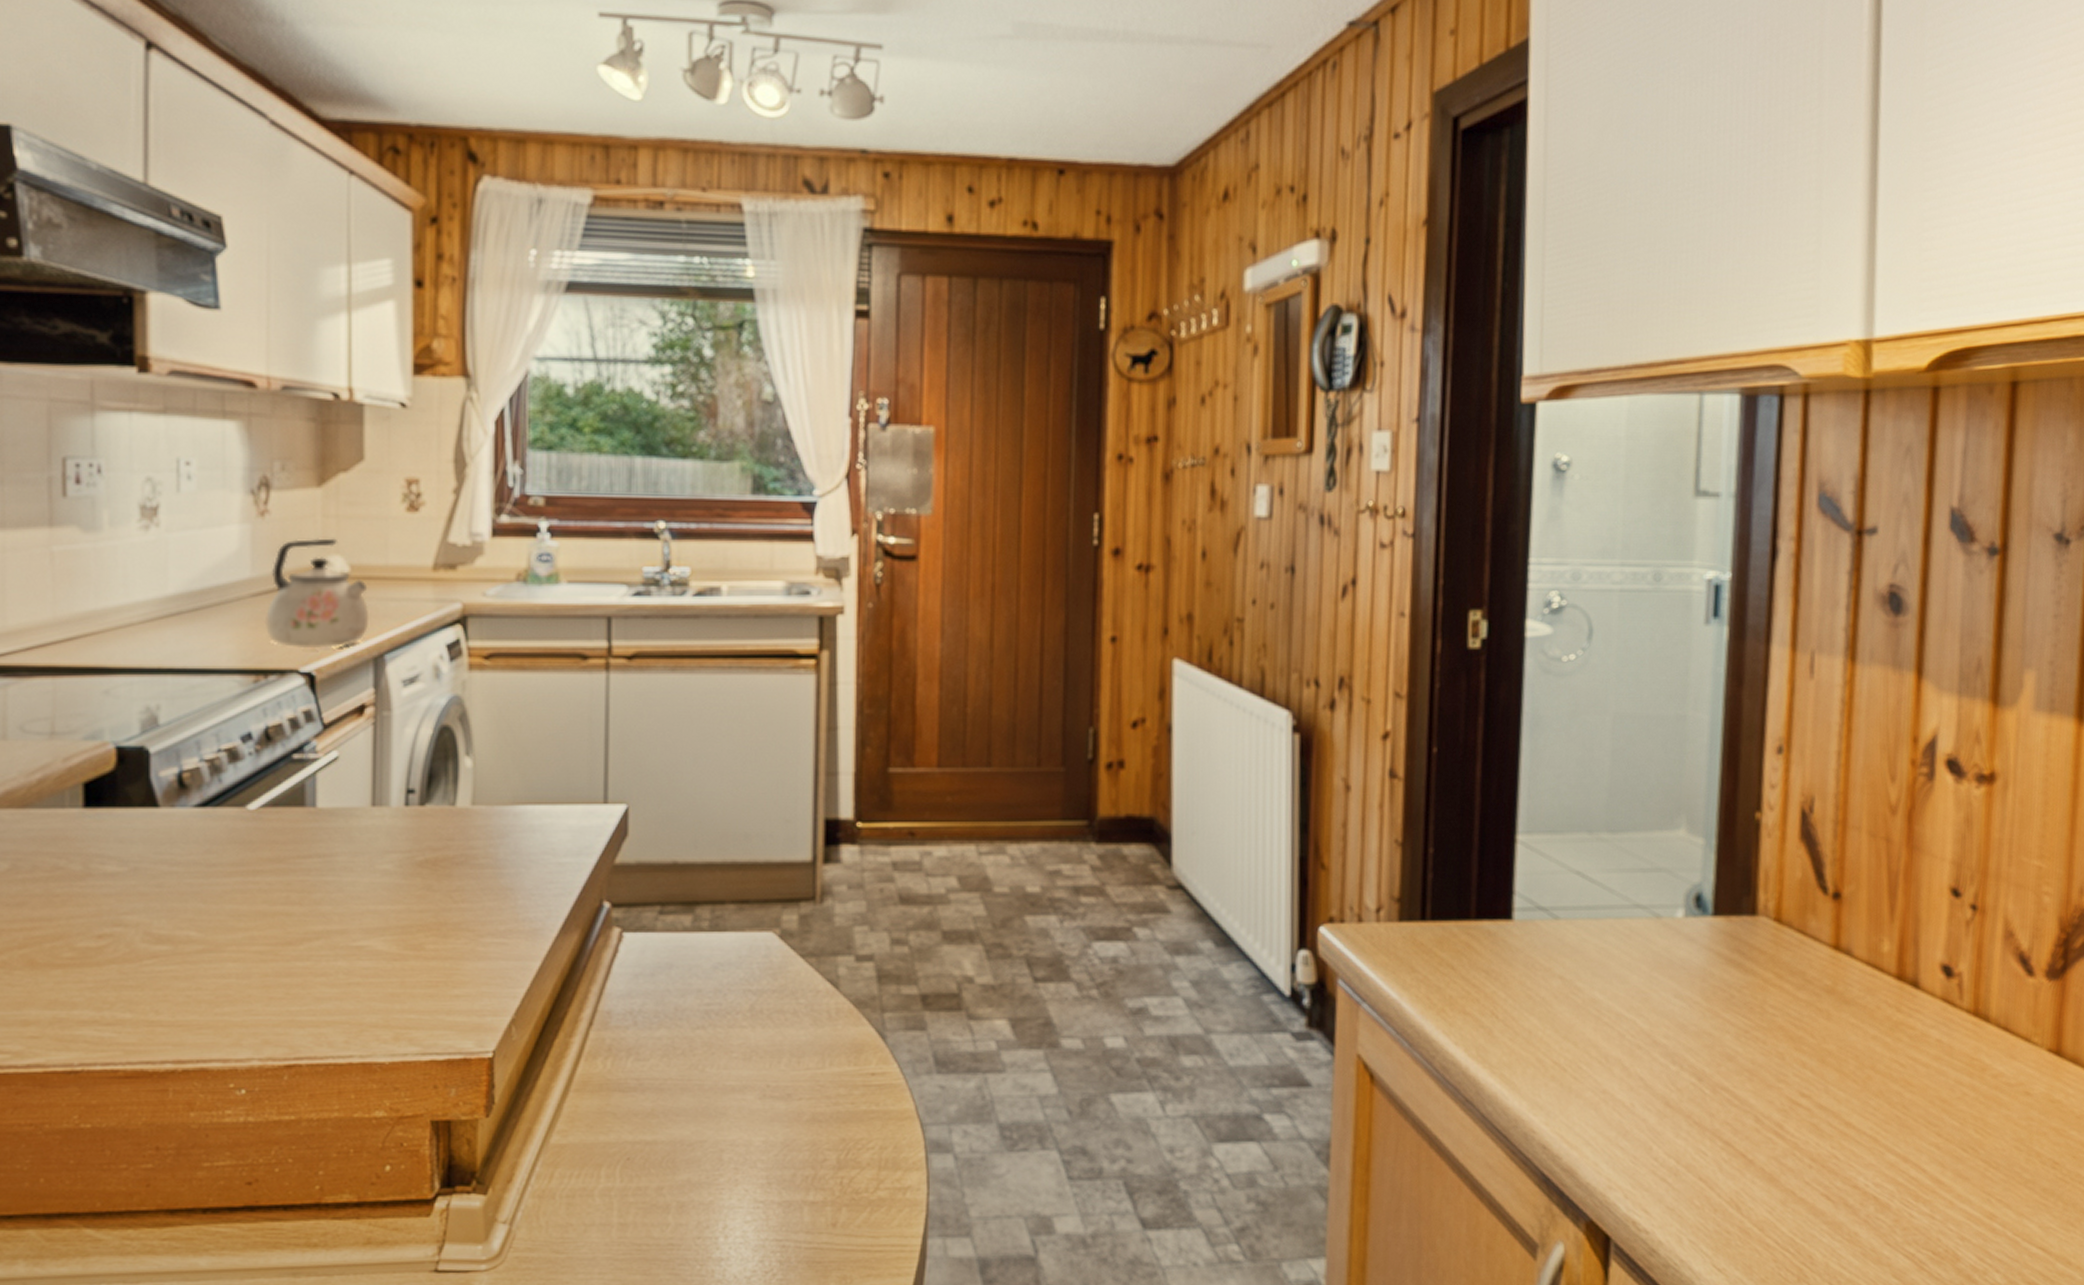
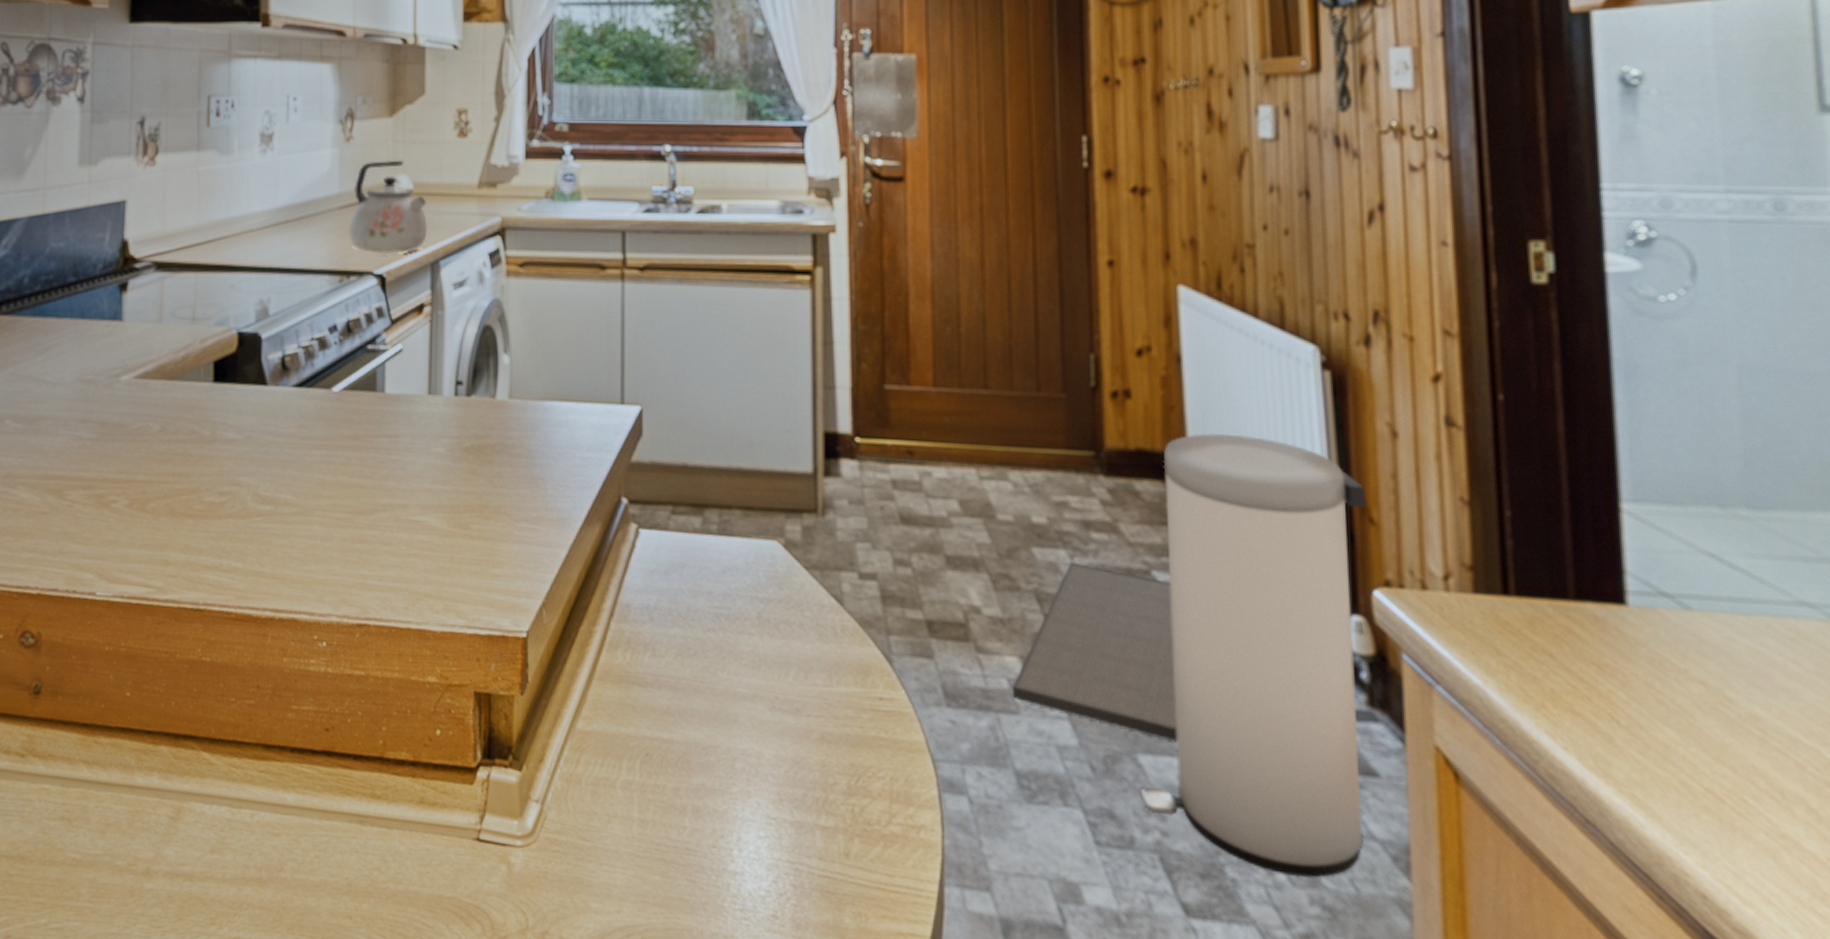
doormat: none [1000,925,1150,1078] -> present [1013,562,1178,741]
pedal bin: none [1109,796,1320,1181] -> present [1139,433,1366,878]

